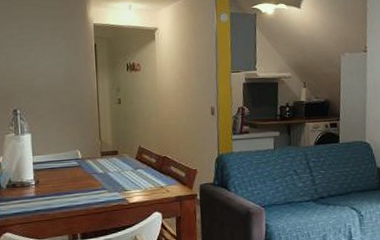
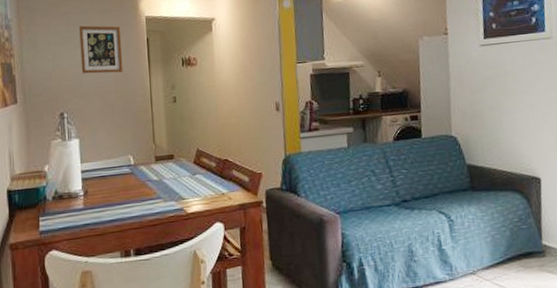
picture frame: none [31,29,72,75] -> present [79,25,123,74]

